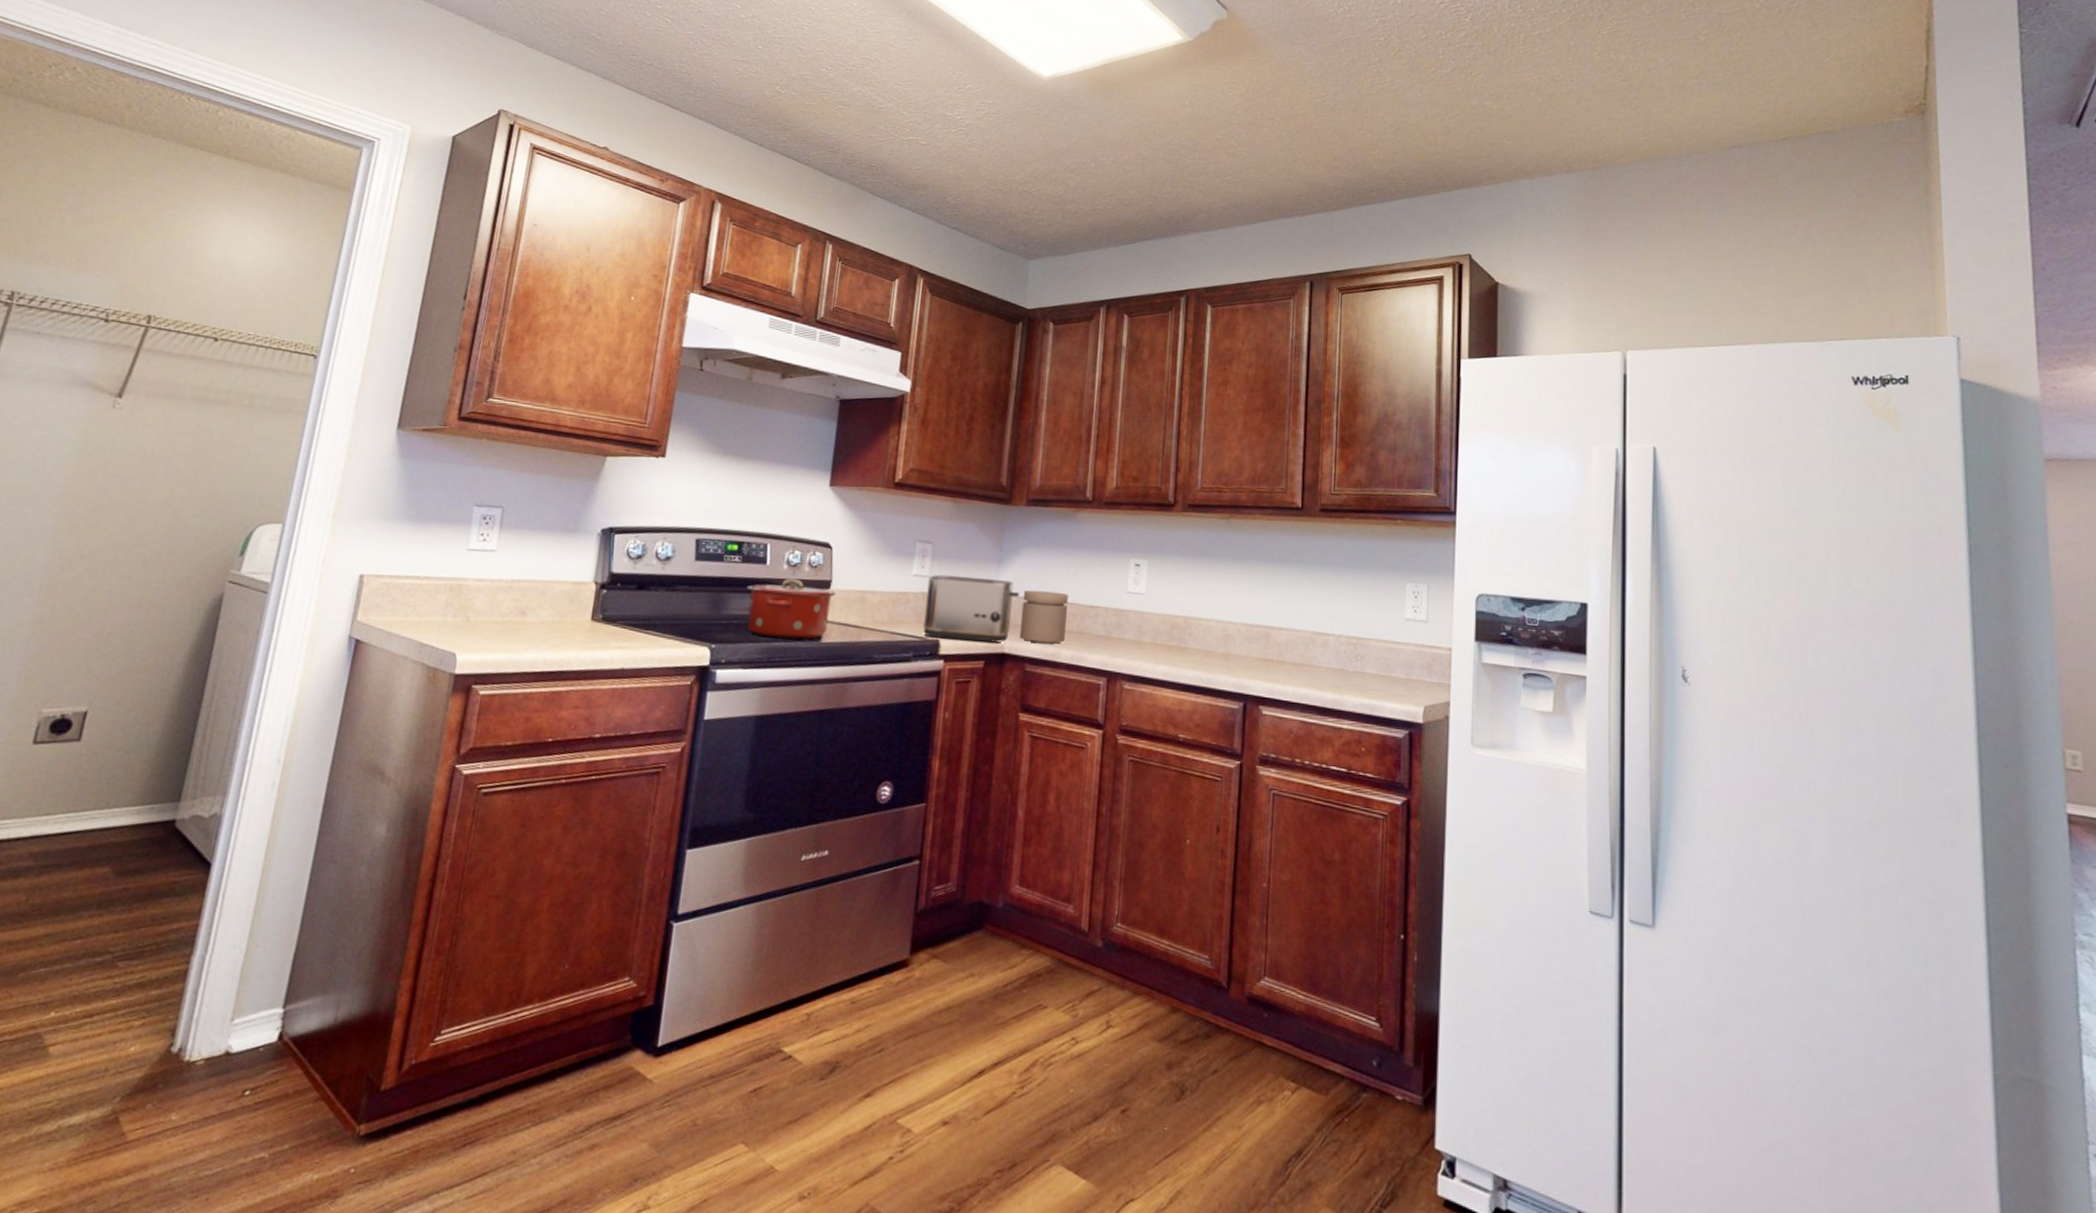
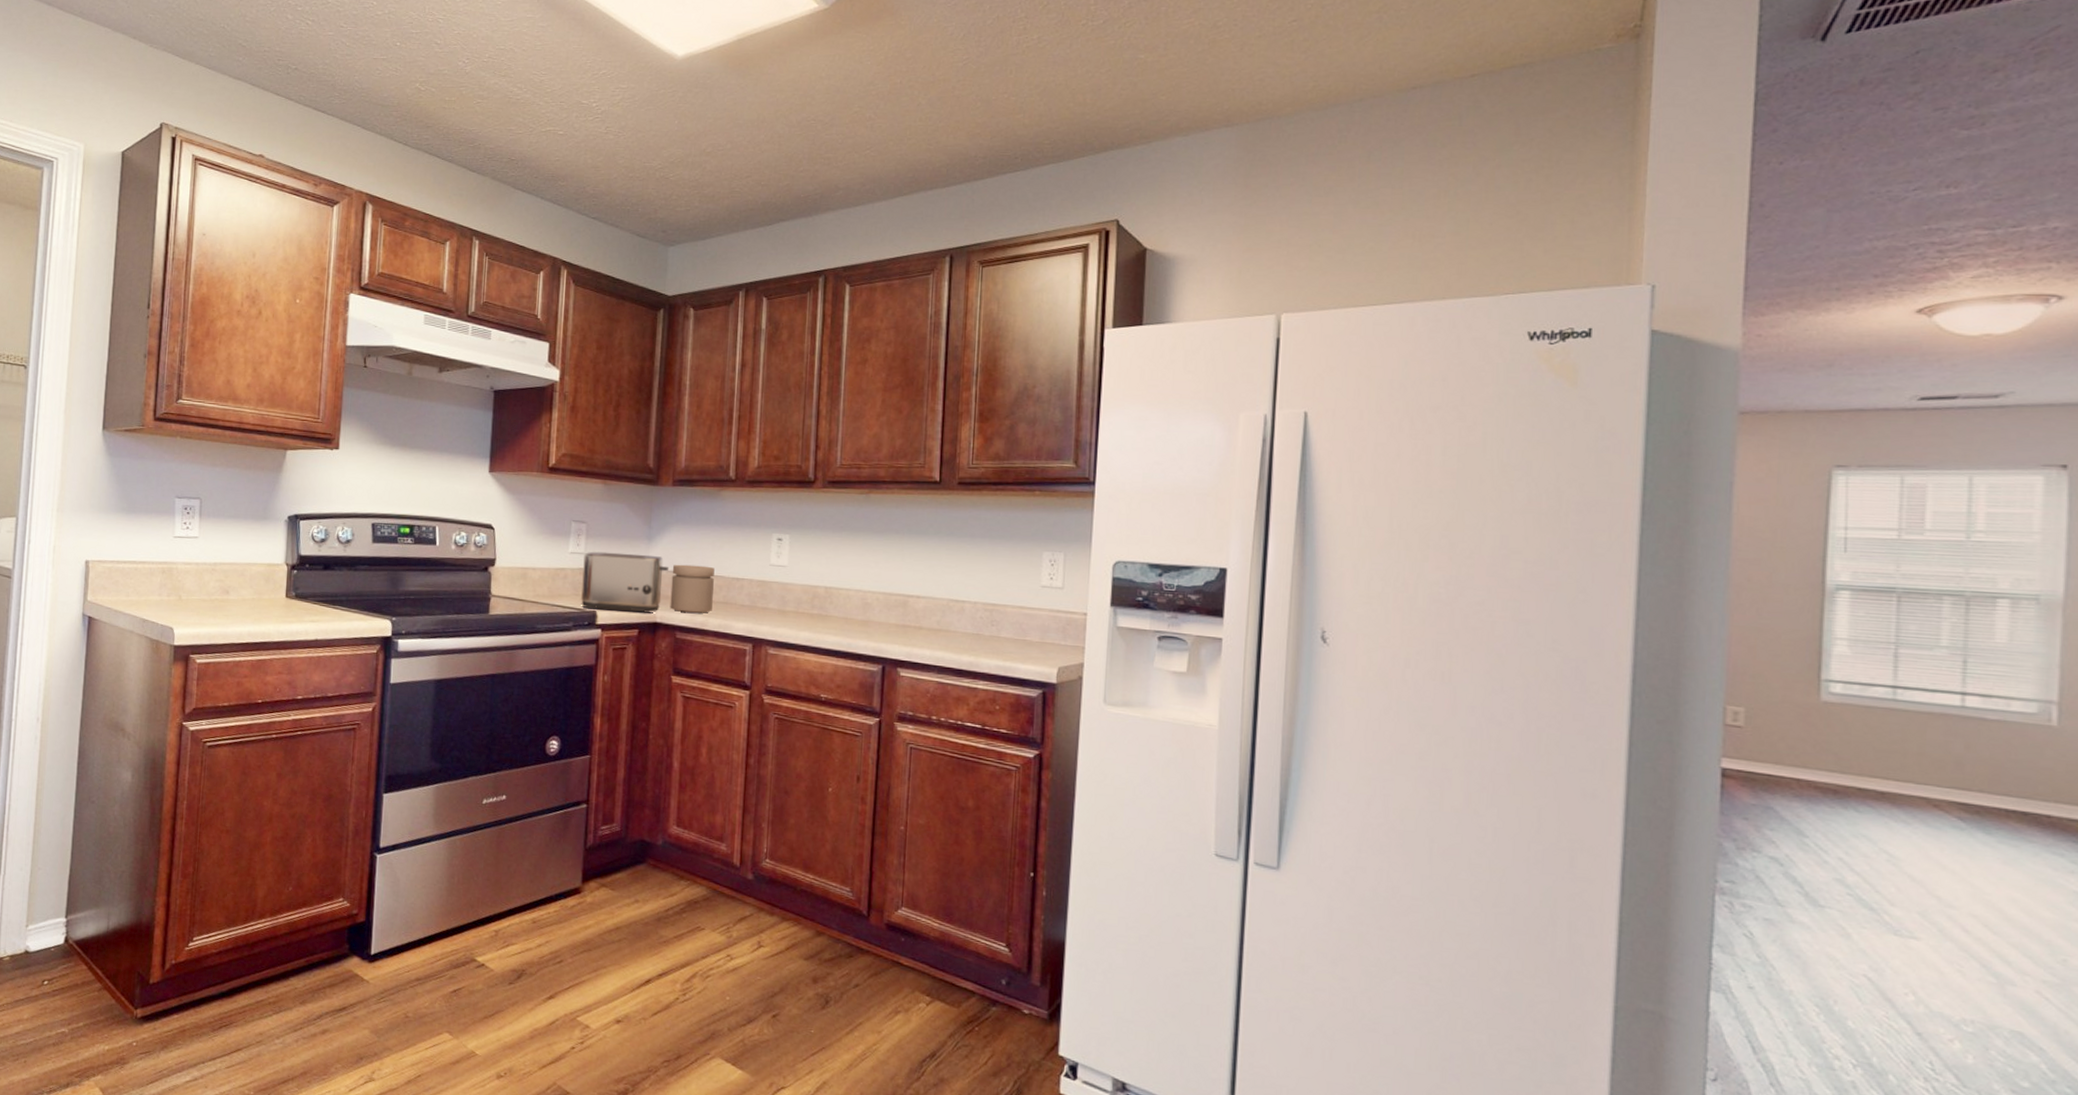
casserole: present [746,578,836,640] -> none [420,557,501,612]

